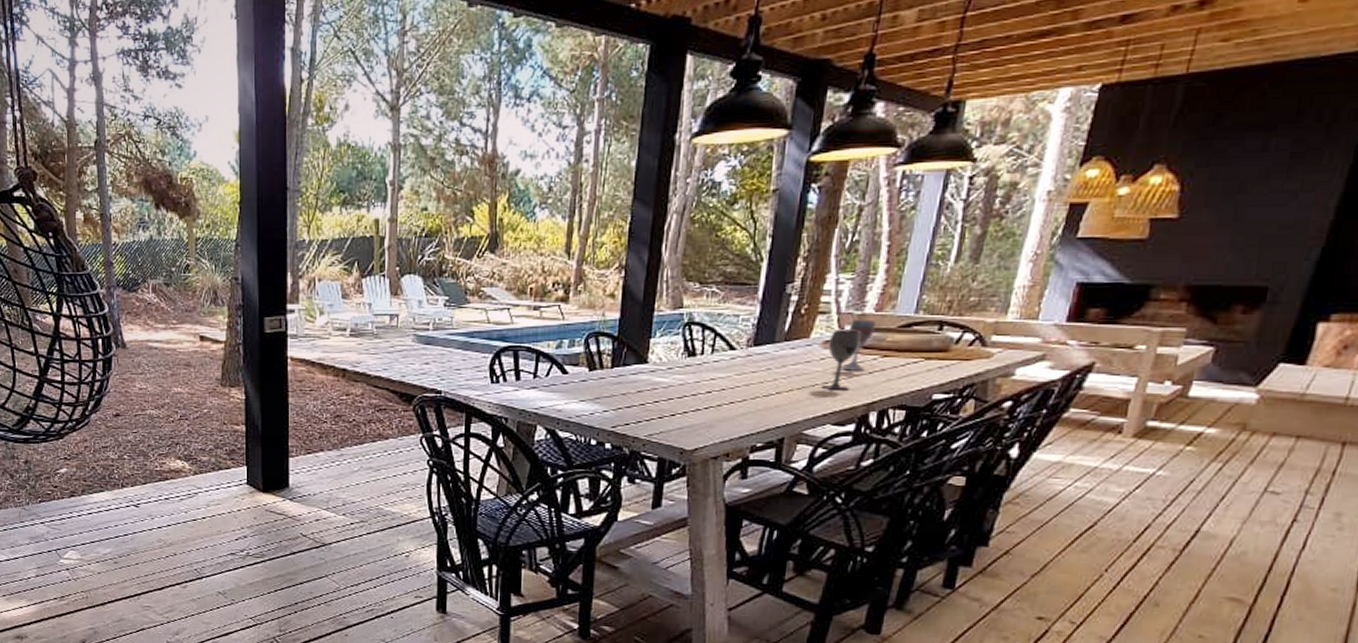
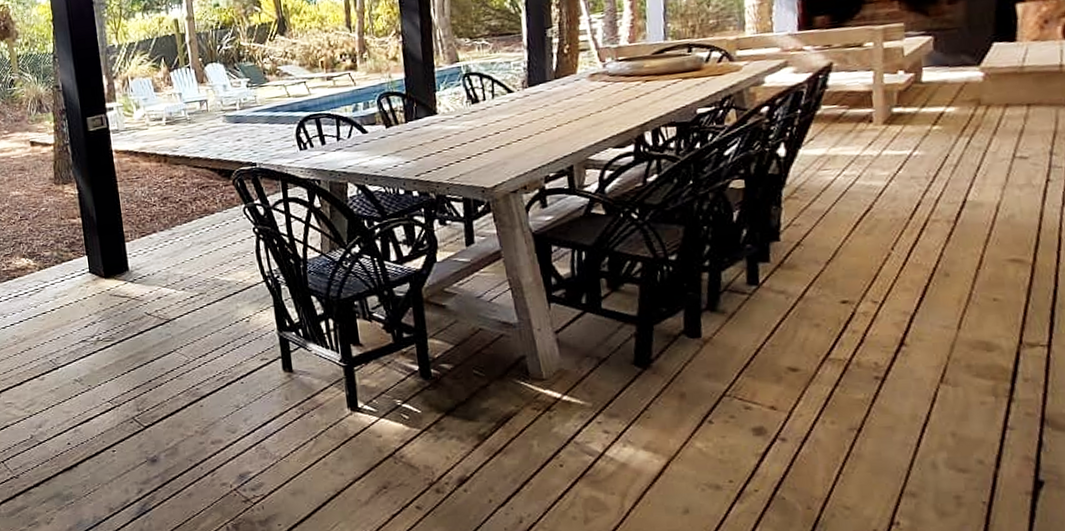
wine glass: present [821,329,861,390] -> none [594,61,622,118]
cup: present [841,319,876,371] -> none [609,51,633,98]

